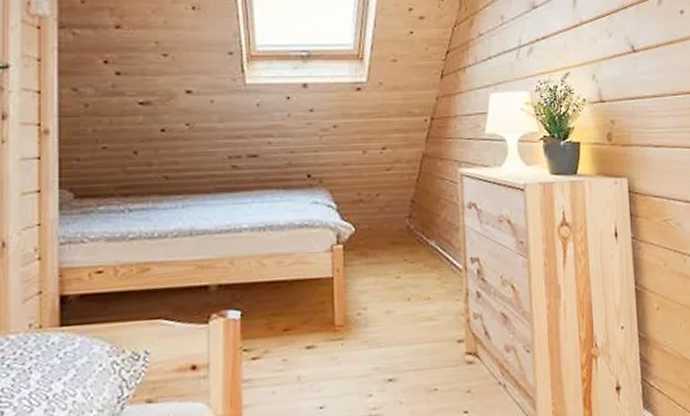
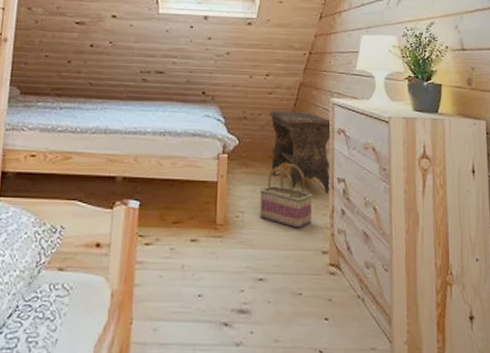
basket: none [384,248,445,319] -> present [260,164,313,229]
footstool: none [388,186,463,277] -> present [269,110,332,194]

